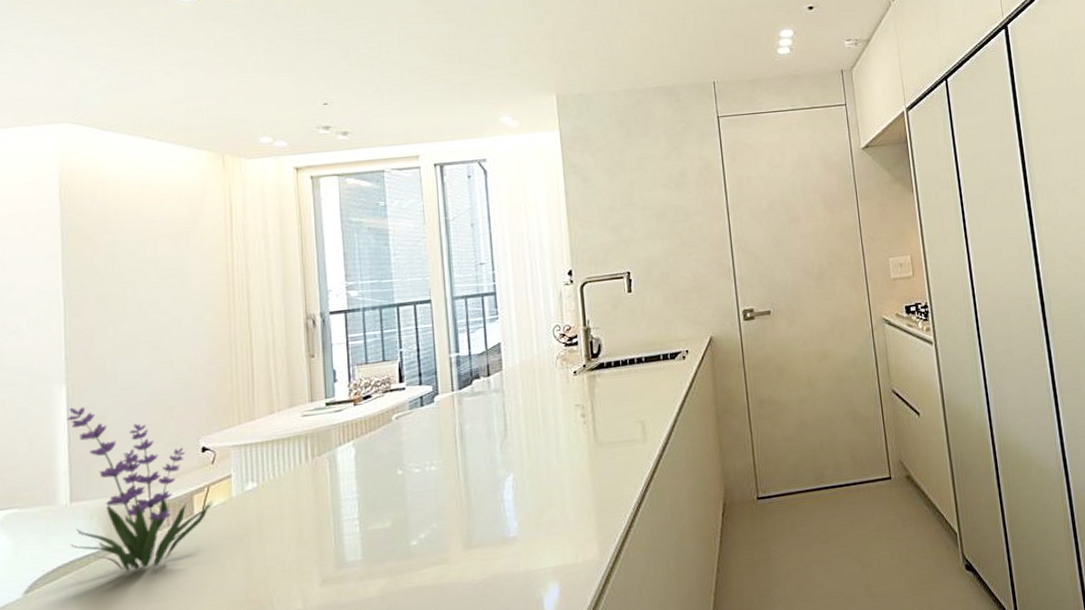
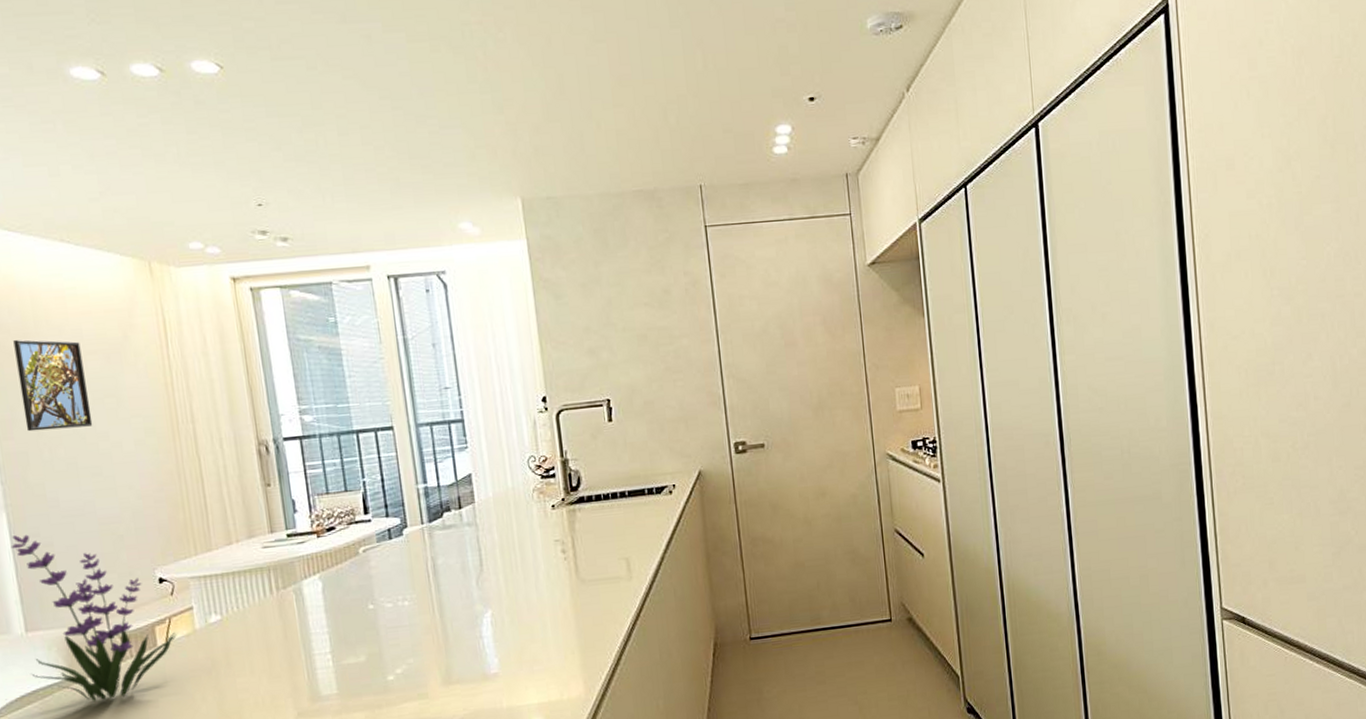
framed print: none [93,225,156,310] -> present [13,339,93,432]

